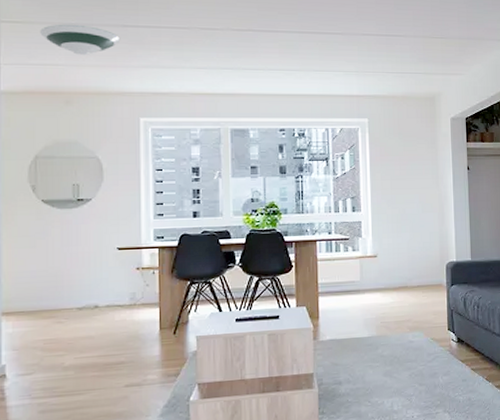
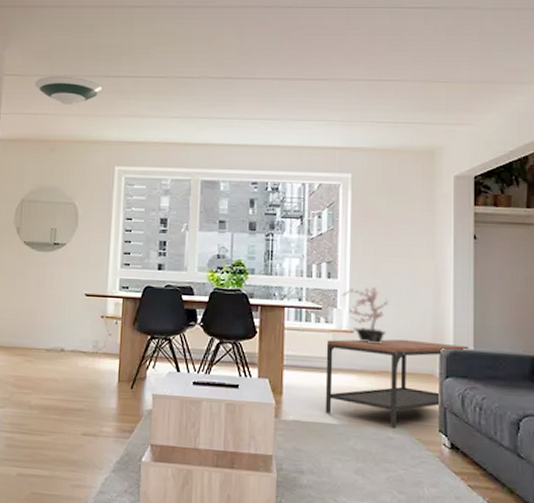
coffee table: none [354,257,468,333] -> present [325,339,469,428]
potted plant: none [364,216,405,264] -> present [340,287,389,343]

